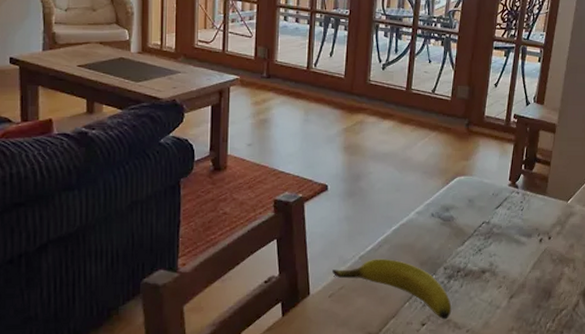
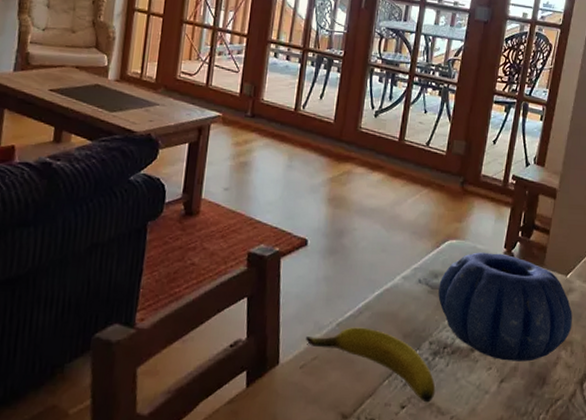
decorative bowl: none [450,185,574,280] -> present [438,252,573,362]

